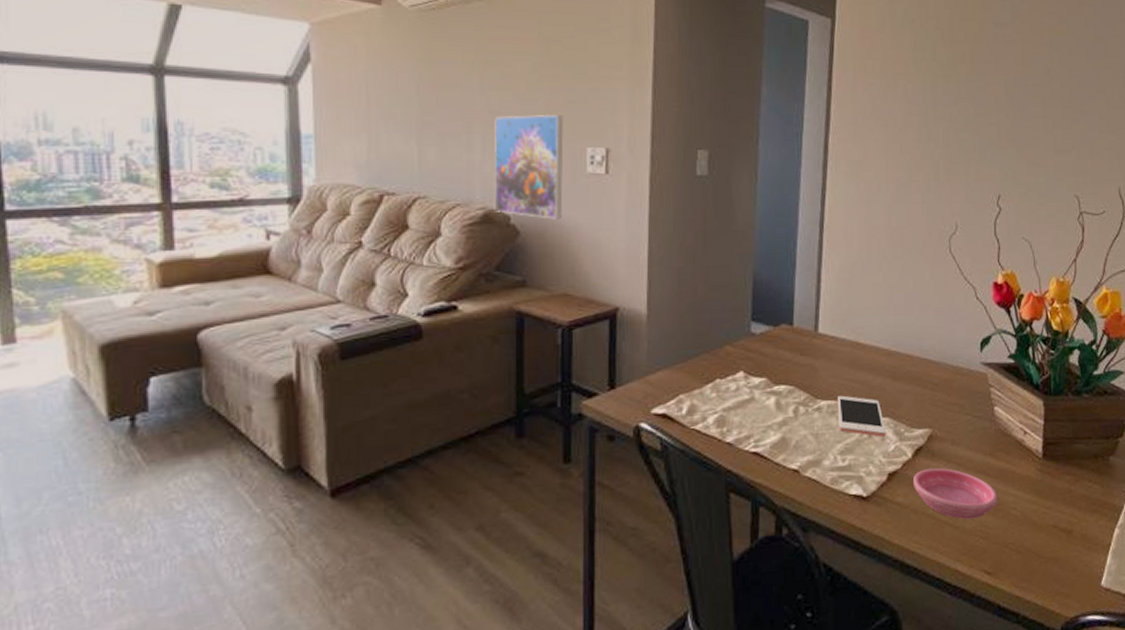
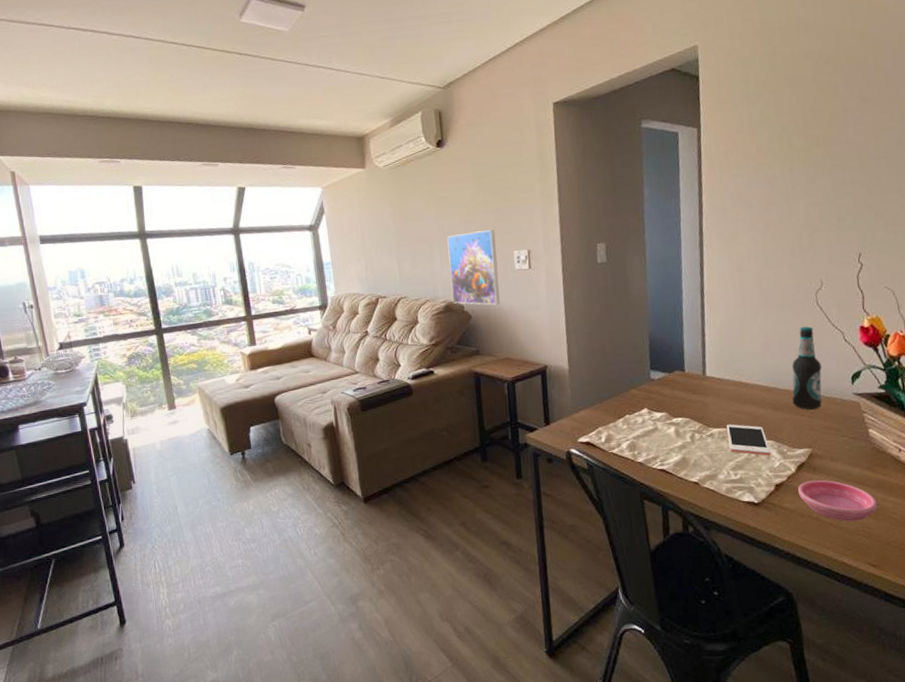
bottle: none [915,278,949,382] -> present [792,326,822,410]

